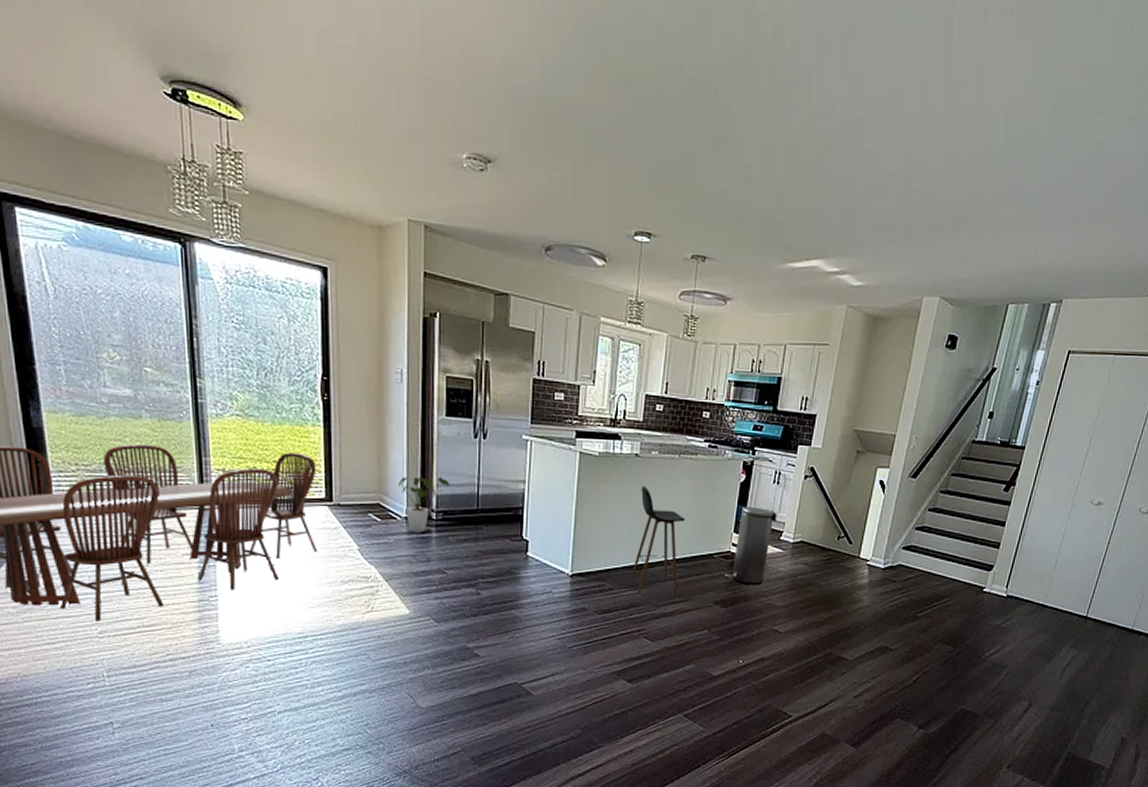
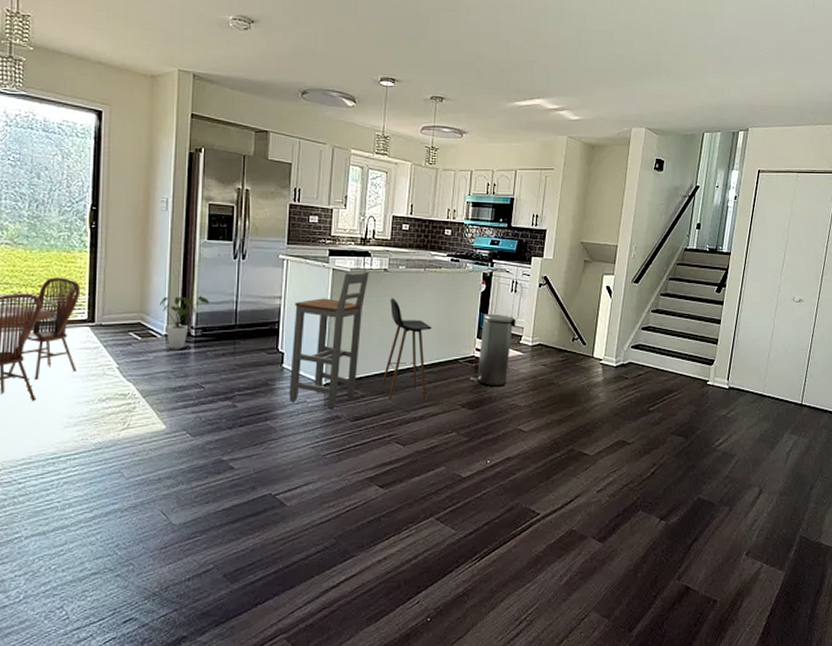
bar stool: none [534,456,619,601] -> present [289,271,369,409]

